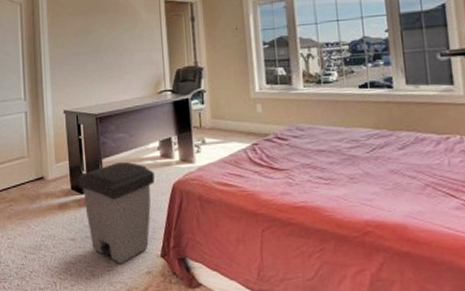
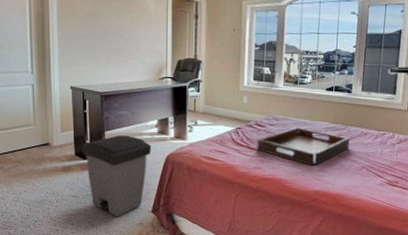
serving tray: none [280,138,402,187] -> present [257,127,350,166]

